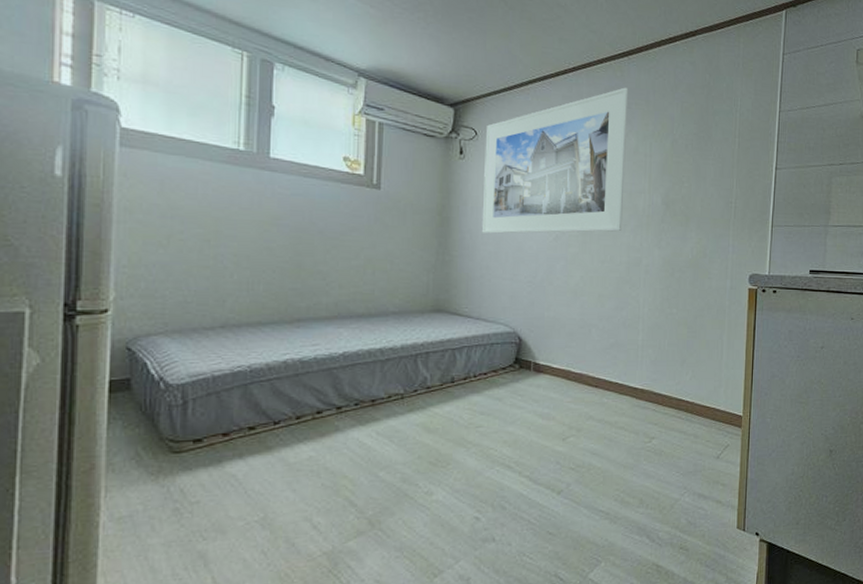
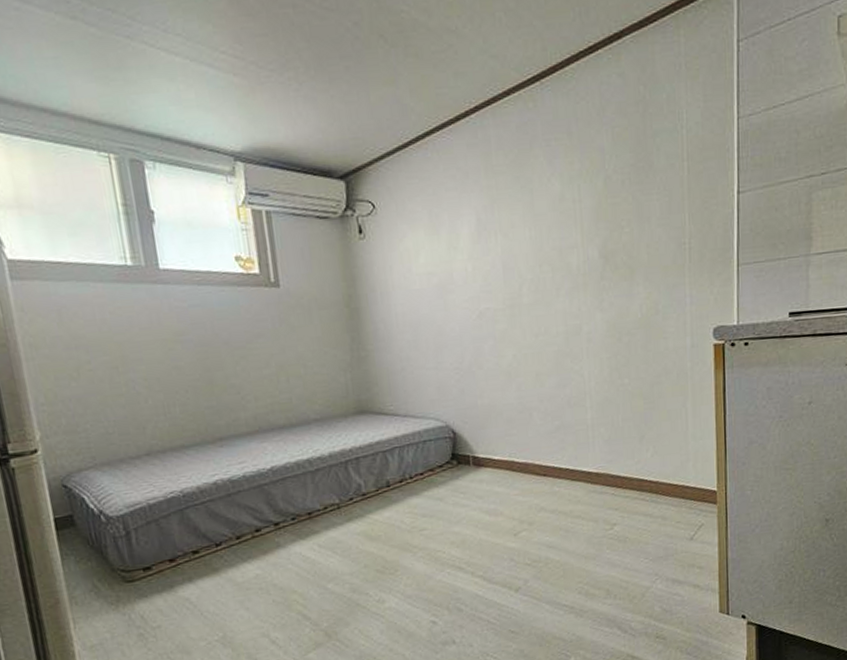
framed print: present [481,87,629,234] -> none [384,120,555,321]

